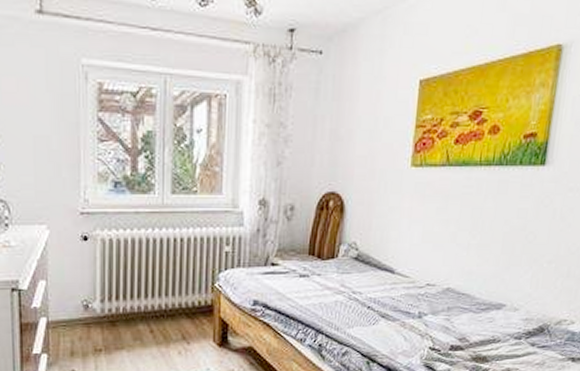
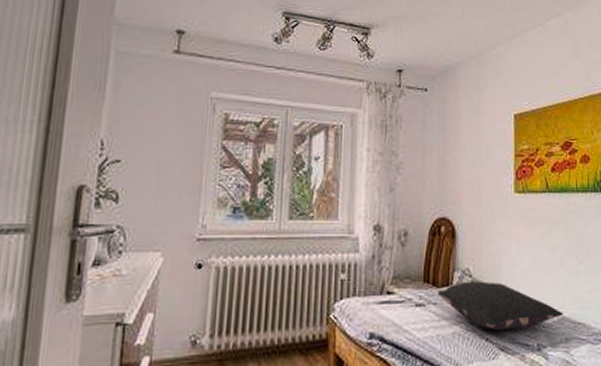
pillow: none [322,254,449,299] -> present [437,281,564,330]

